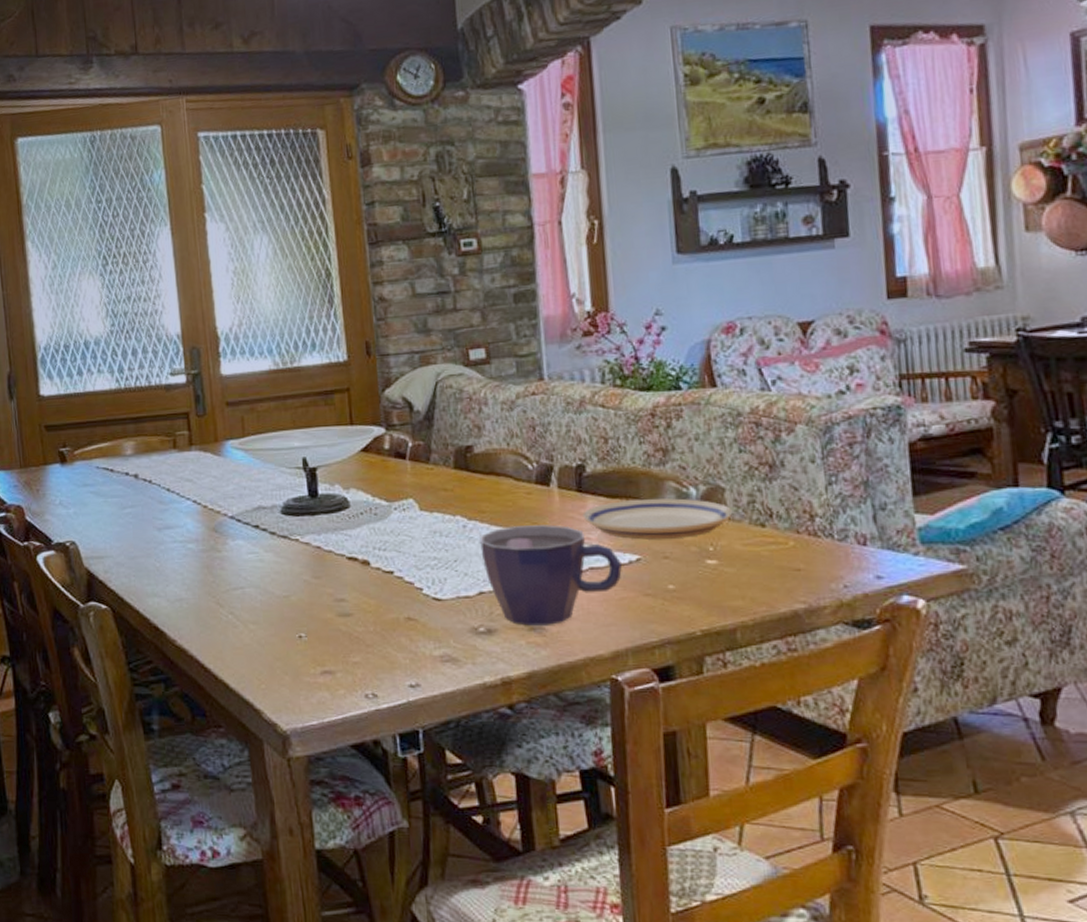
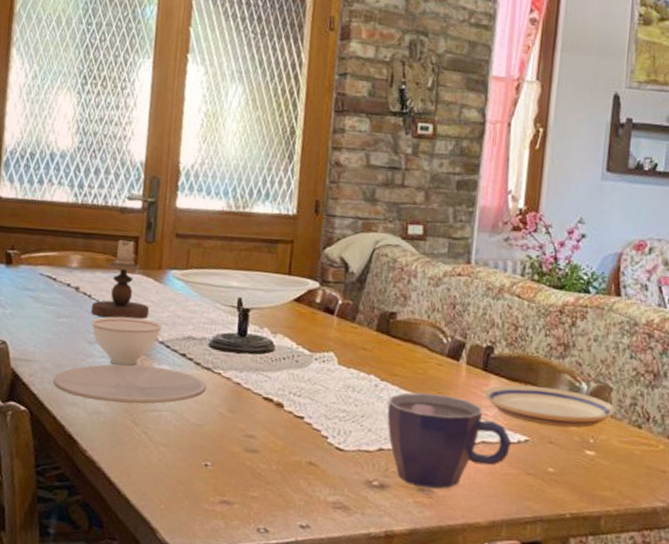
plate: none [128,543,286,588] -> present [52,364,206,404]
candlestick: none [153,417,214,501] -> present [90,239,150,319]
bowl: none [157,495,229,548] -> present [91,316,162,366]

